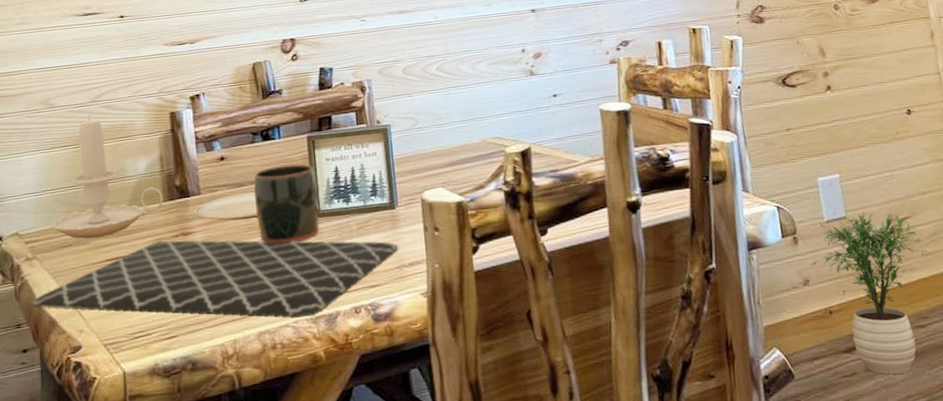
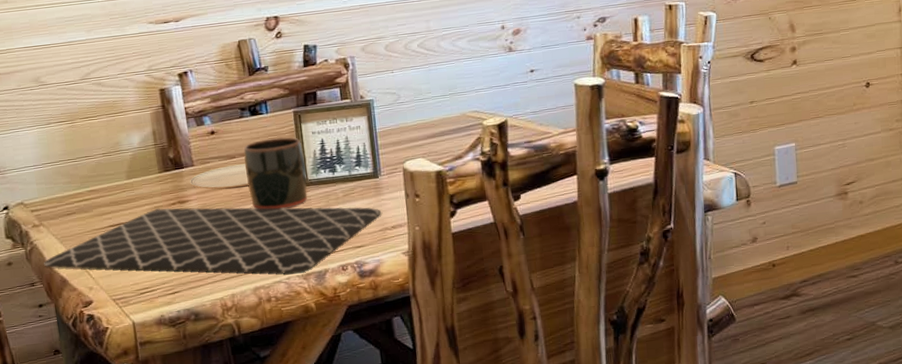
candle: present [50,114,164,239] -> none [53,91,159,207]
potted plant: present [820,212,931,375] -> none [772,177,870,317]

